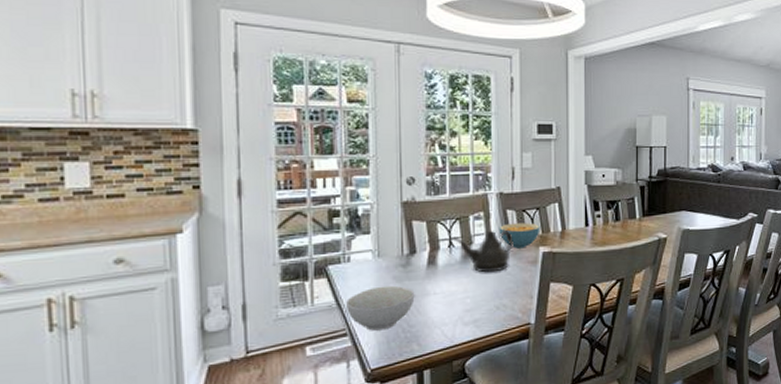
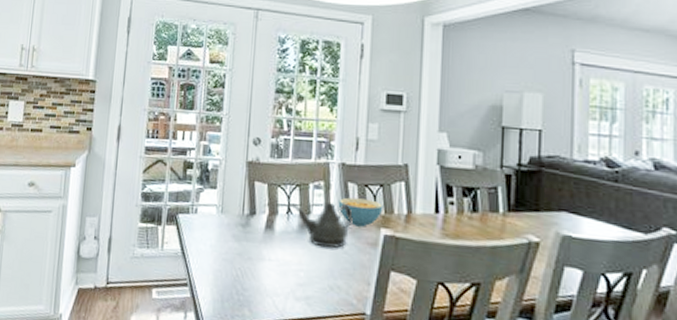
bowl: present [345,285,415,331] -> none [188,242,251,288]

